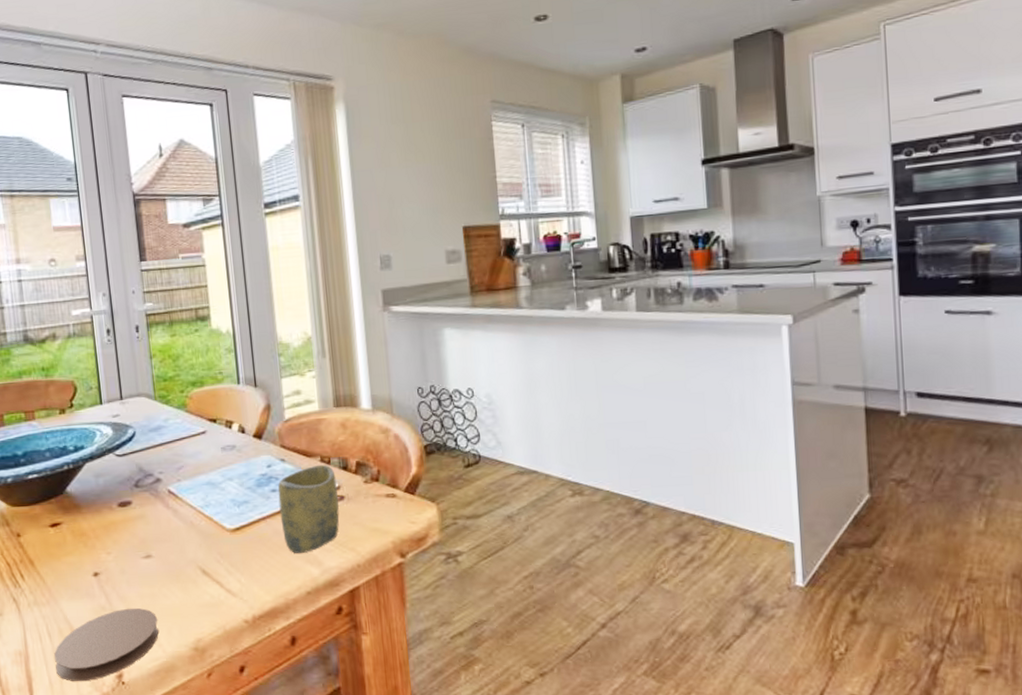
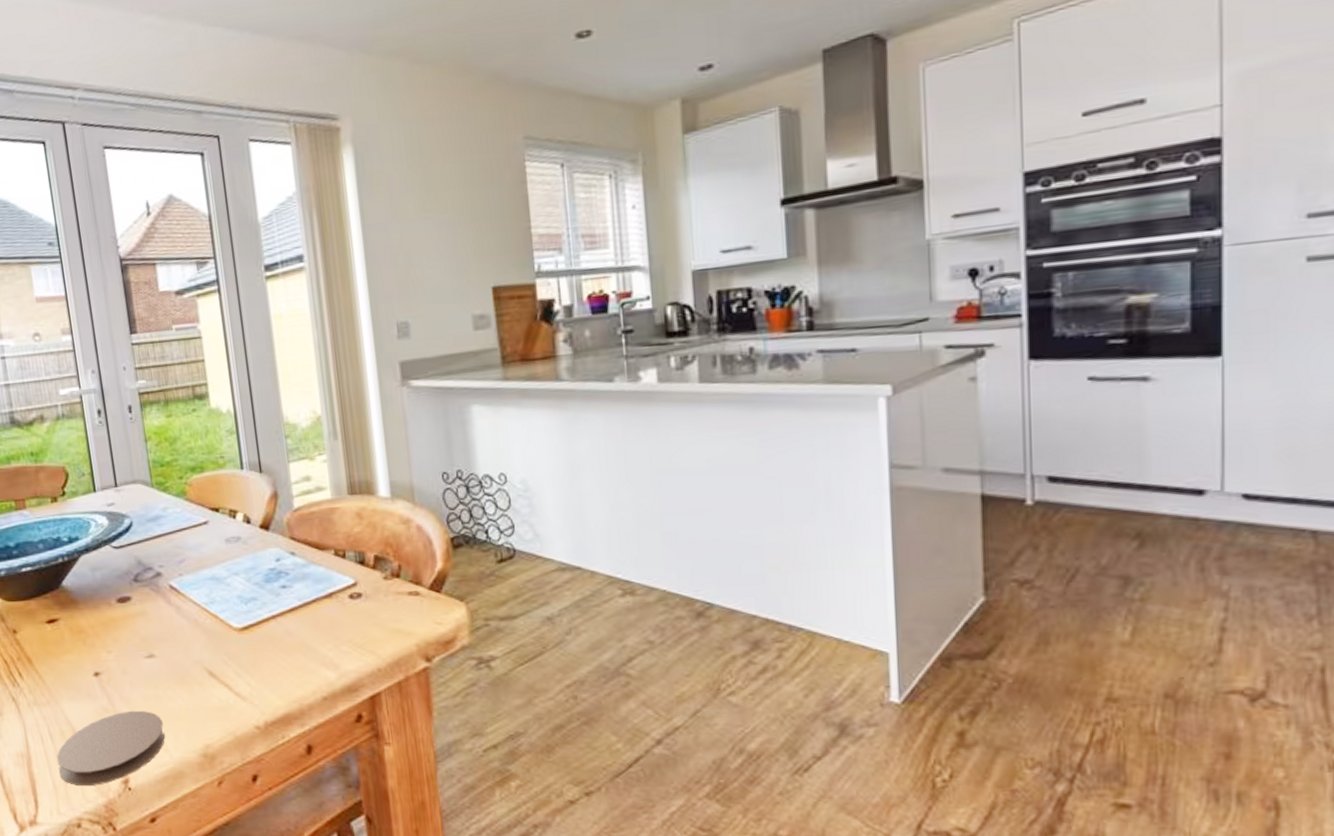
cup: present [278,464,340,554] -> none [288,558,357,656]

